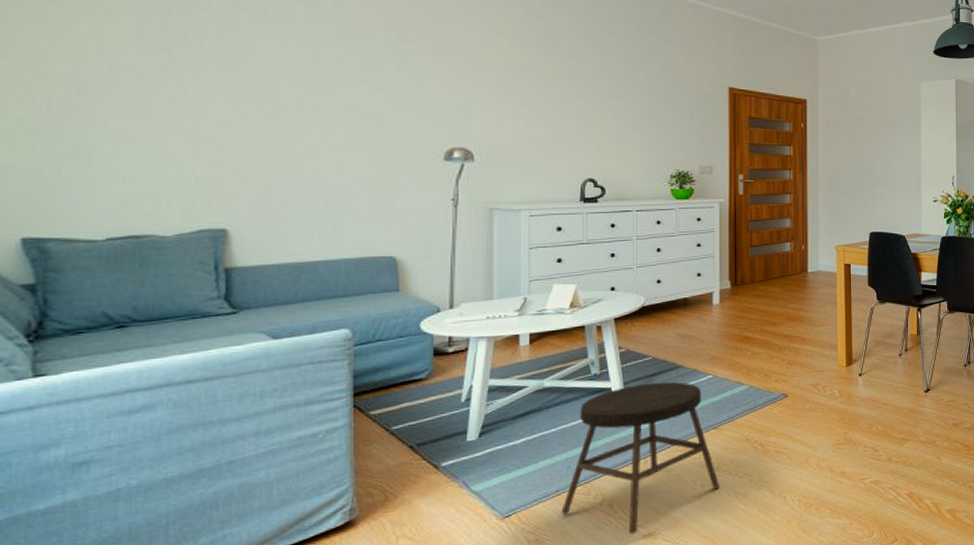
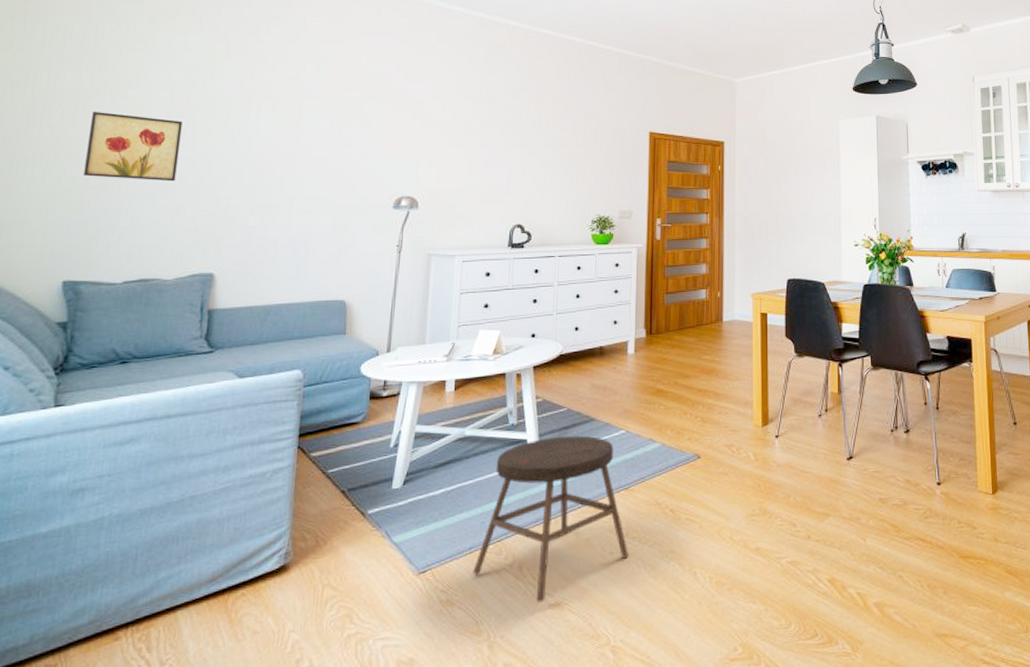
wall art: none [31,39,162,126] -> present [83,111,183,182]

